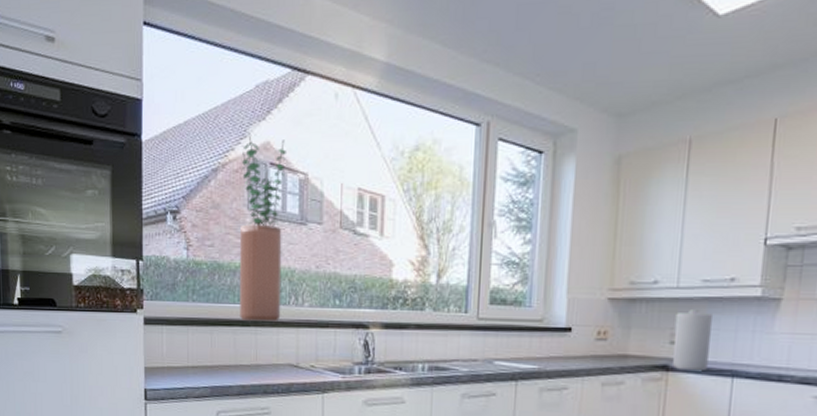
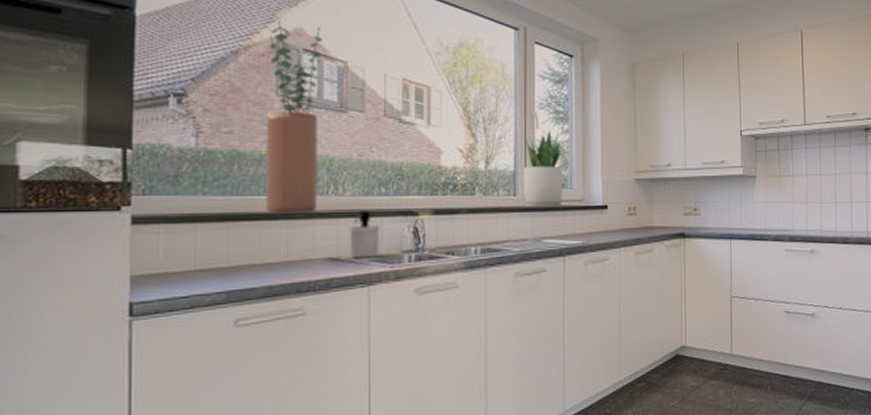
soap dispenser: none [307,321,334,367] -> present [349,210,381,258]
planter: none [476,241,524,326] -> present [523,131,563,207]
paper towel holder: present [672,310,712,372] -> none [686,187,712,237]

